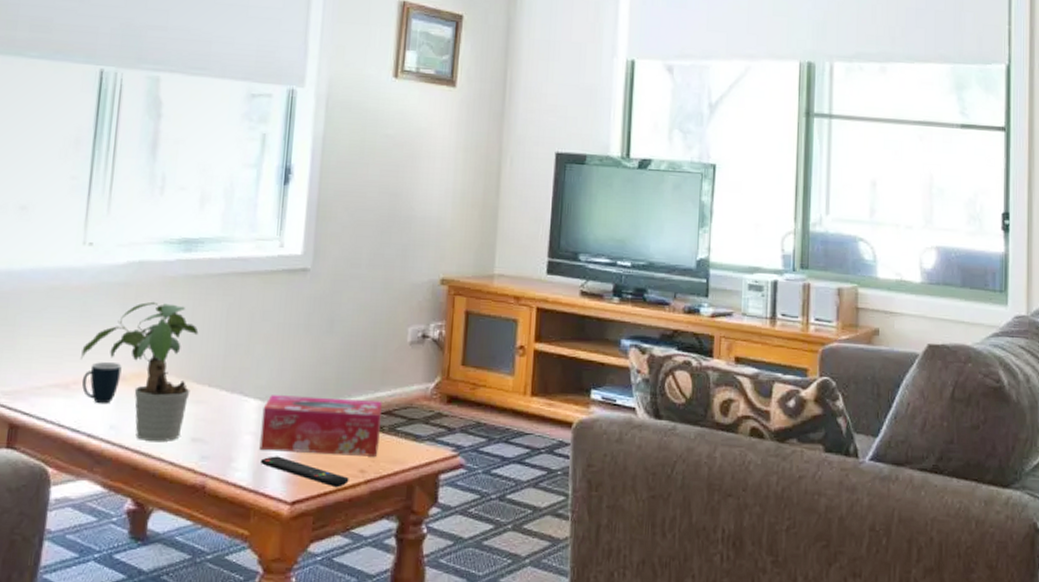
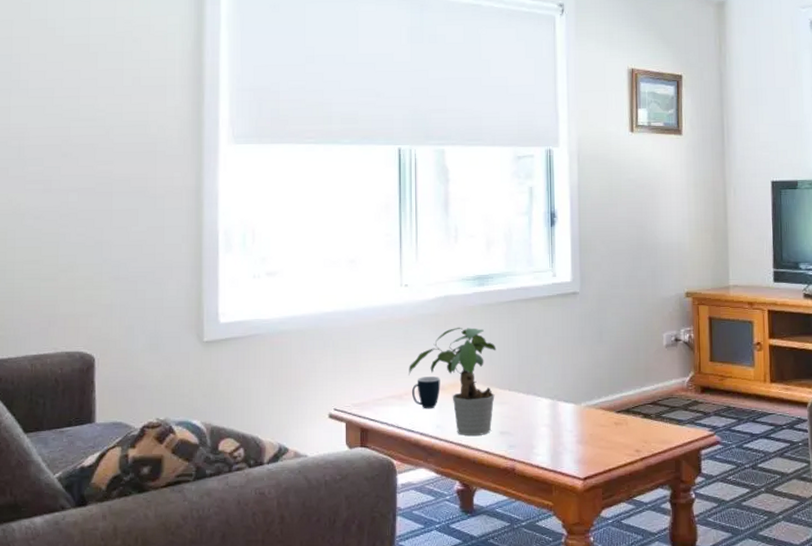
tissue box: present [259,395,382,457] -> none [553,394,649,439]
remote control: present [260,456,349,488] -> none [555,442,628,465]

